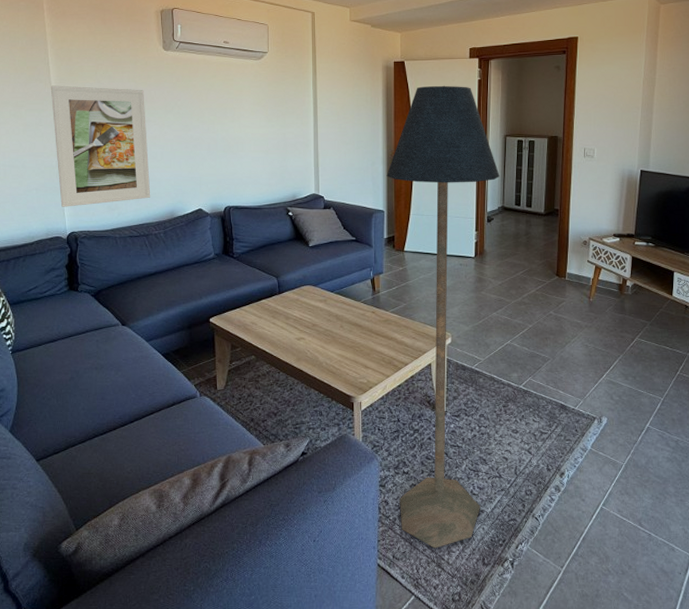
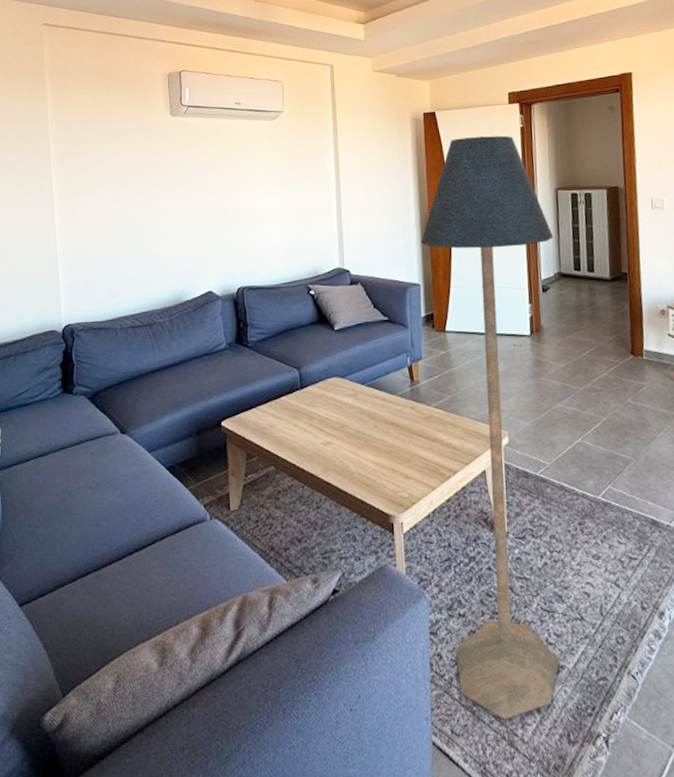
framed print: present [50,85,151,207] -> none [50,160,156,296]

